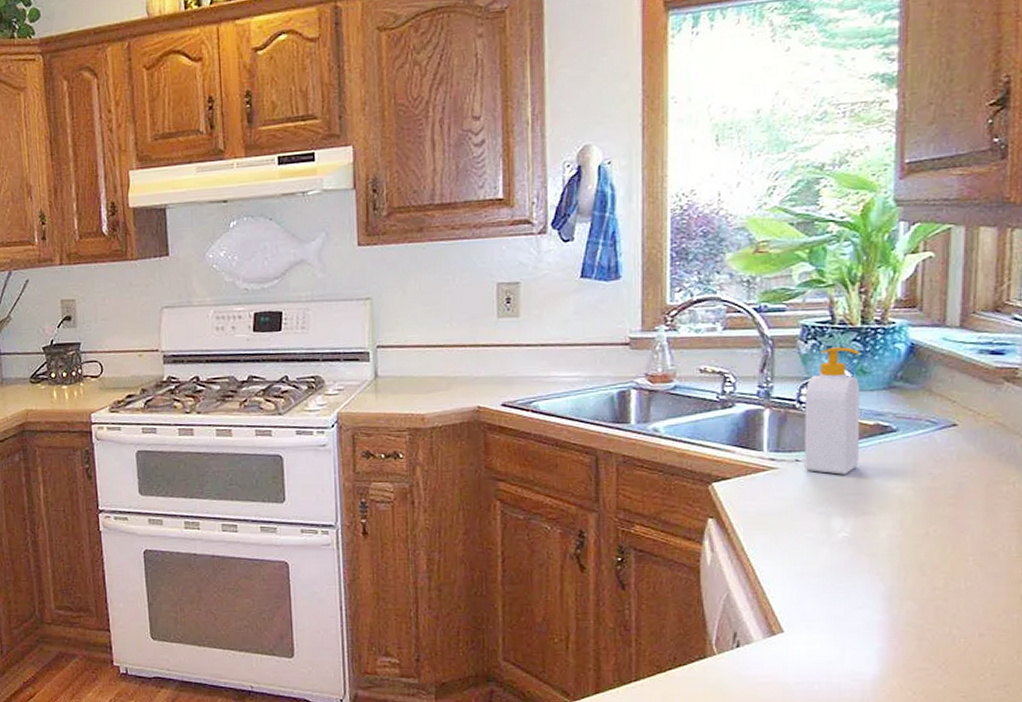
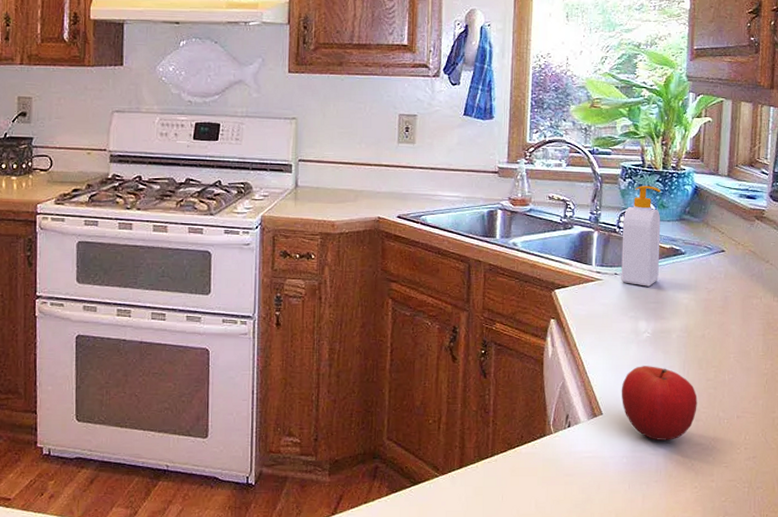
fruit: none [808,573,919,664] -> present [621,366,697,440]

